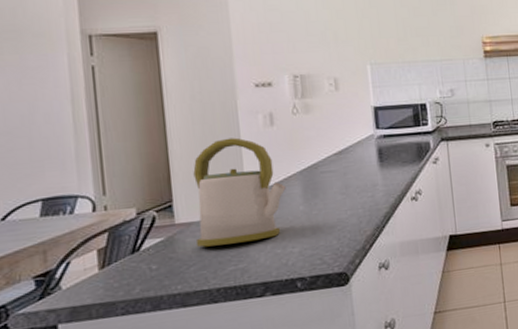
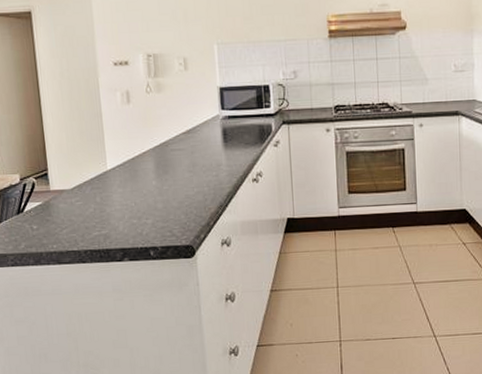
kettle: present [193,137,286,247] -> none [63,114,141,213]

